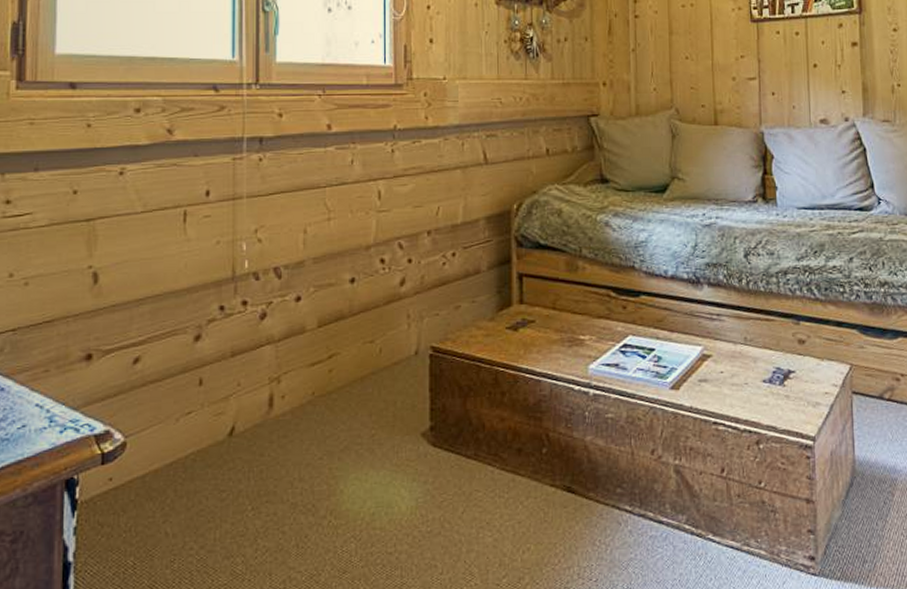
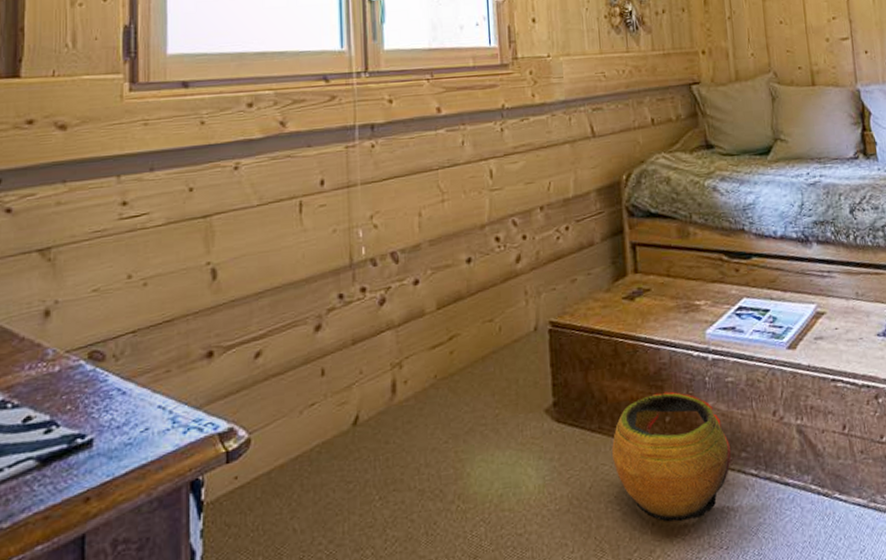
clay pot: none [487,423,607,552] -> present [612,391,732,522]

